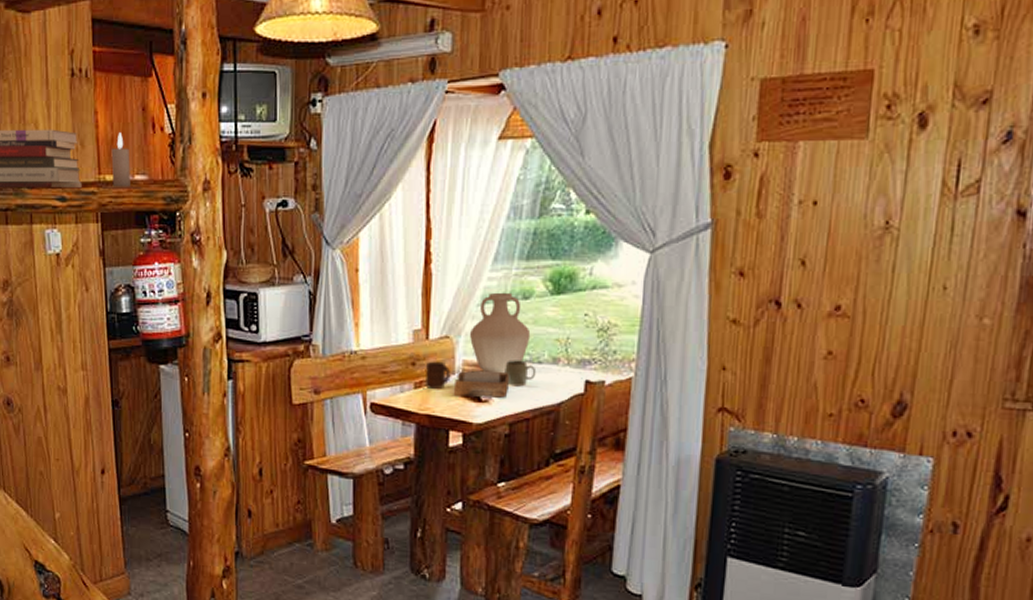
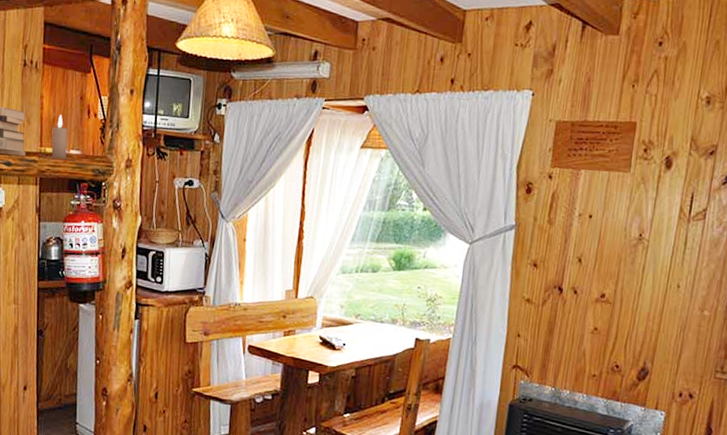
cup: present [426,361,451,389] -> none [293,315,313,338]
napkin holder: present [453,370,509,399] -> none [314,324,358,348]
vase: present [470,292,531,374] -> none [329,265,376,329]
mug: present [505,360,537,387] -> none [354,318,379,340]

